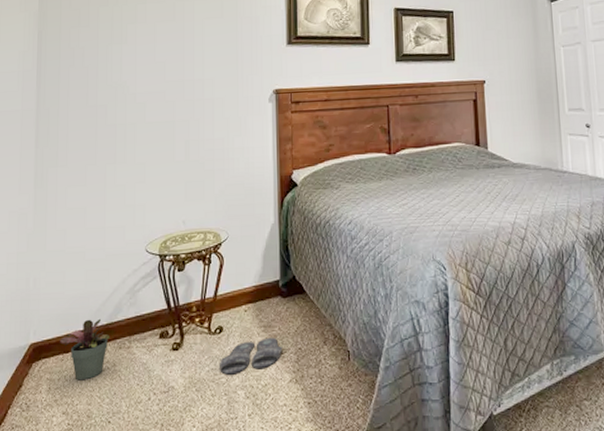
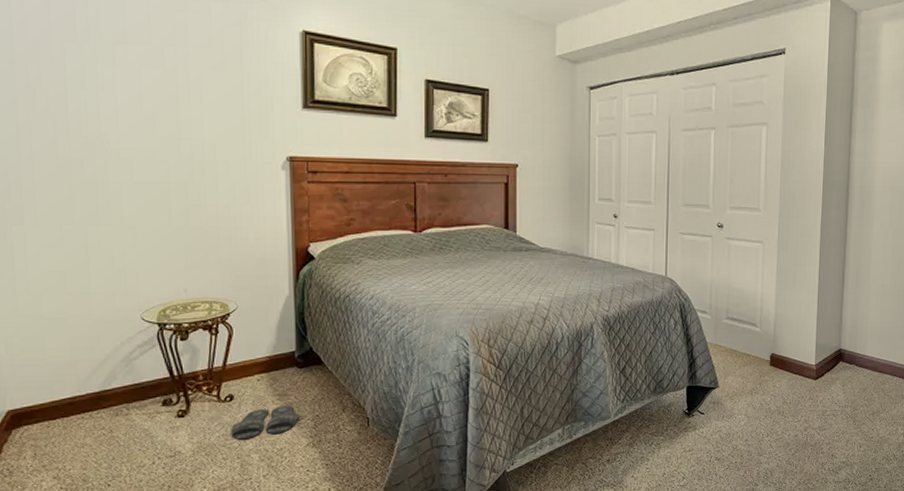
potted plant: present [60,318,110,381] -> none [44,386,104,447]

